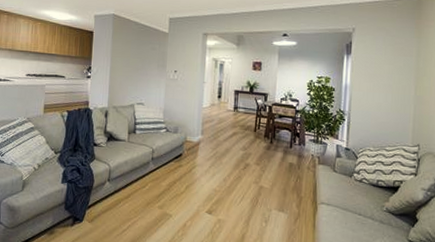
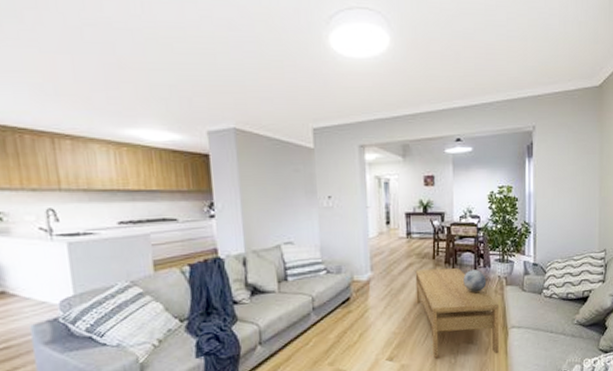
coffee table: none [236,139,311,226] -> present [415,267,500,358]
decorative sphere: none [279,146,301,166] -> present [463,270,487,293]

